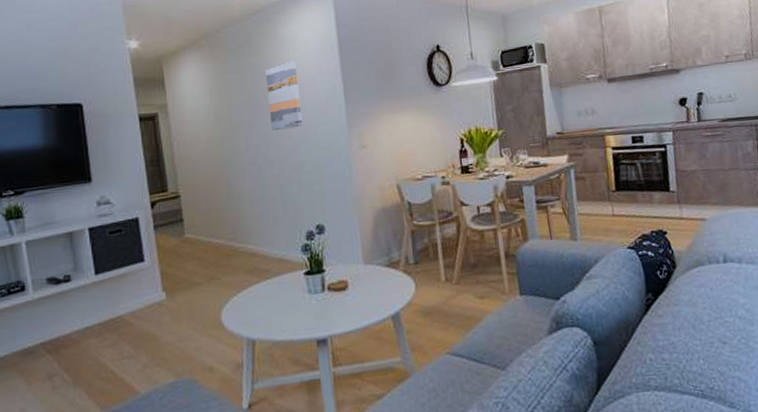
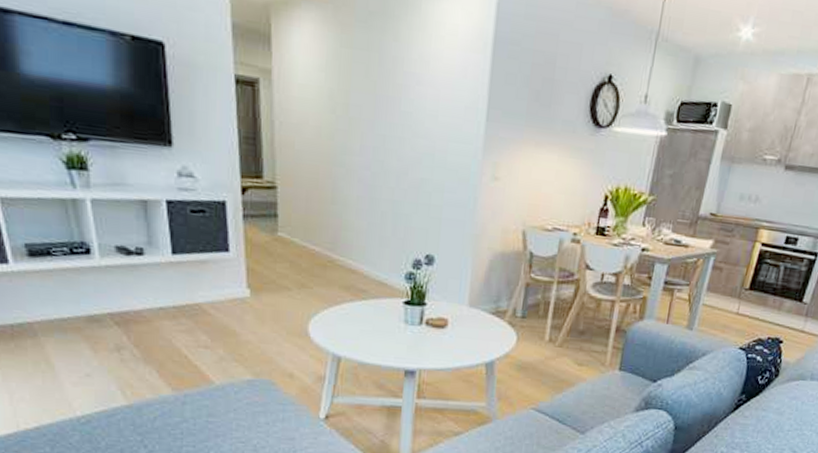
wall art: present [265,61,303,130] -> none [394,51,437,138]

